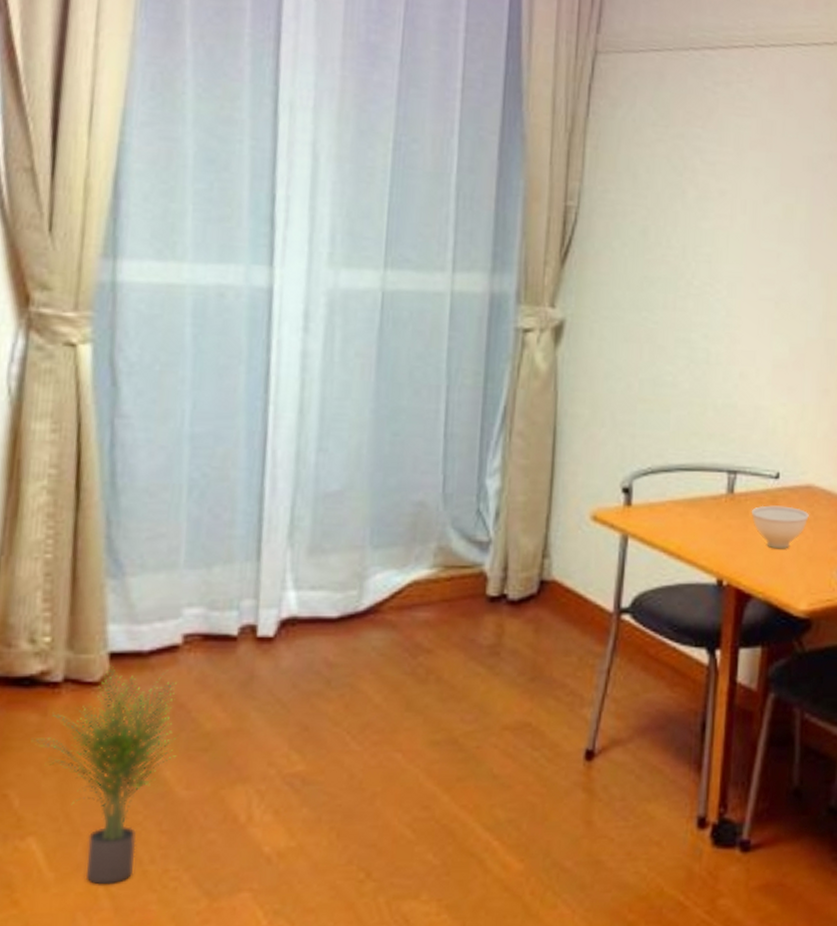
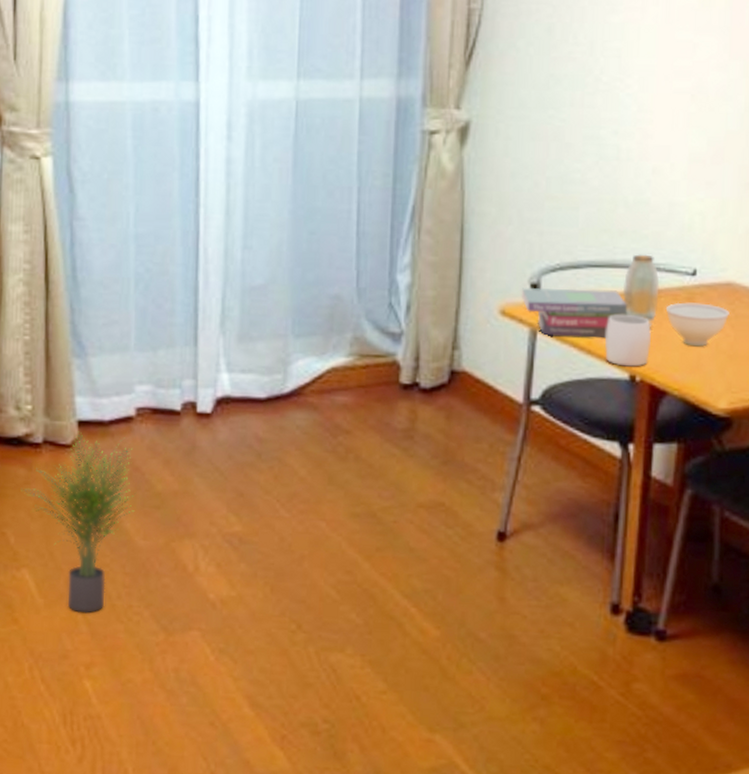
books: none [612,491,716,542] -> present [521,287,628,337]
mug: none [694,517,738,571] -> present [605,314,651,367]
vase: none [711,457,746,533] -> present [622,254,660,329]

